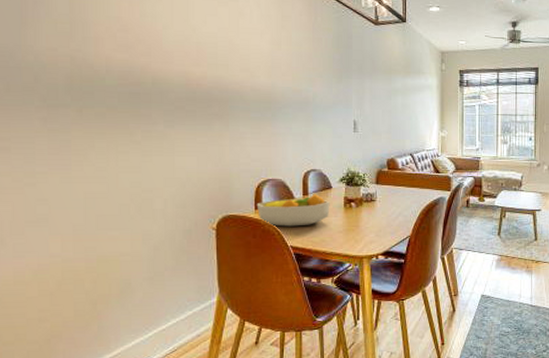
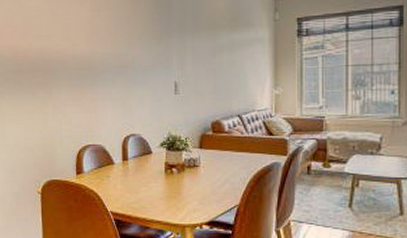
fruit bowl: present [256,194,330,227] -> none [77,159,150,192]

